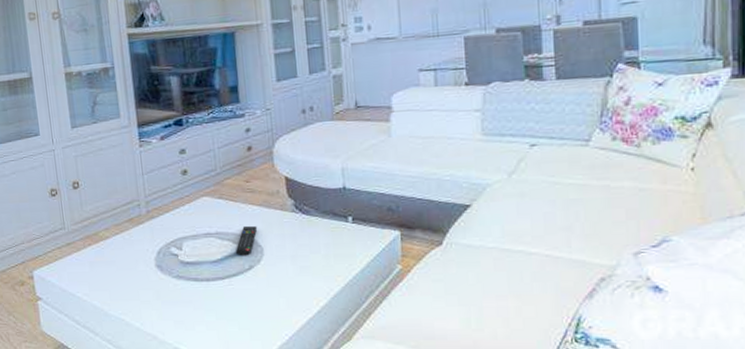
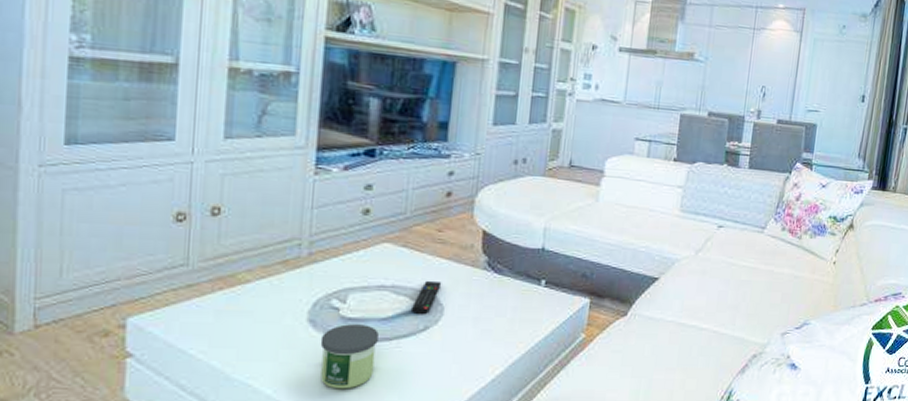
candle: none [168,267,215,322] -> present [320,324,379,389]

